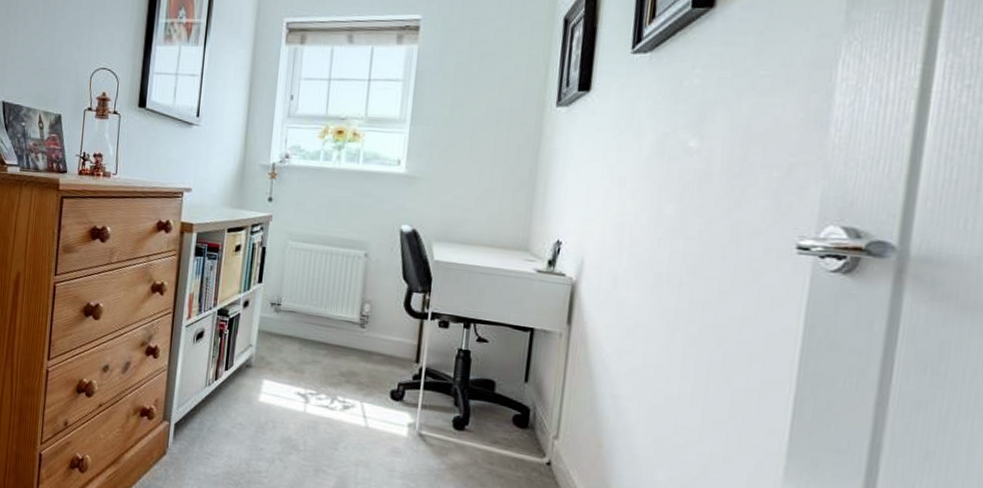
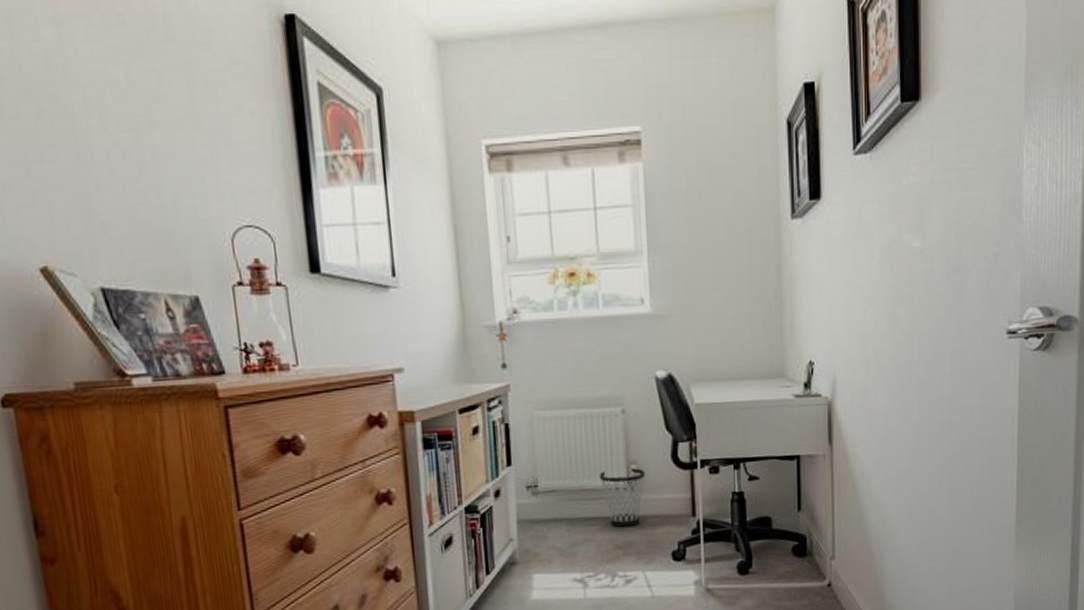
wastebasket: none [335,303,377,358] -> present [599,467,645,527]

